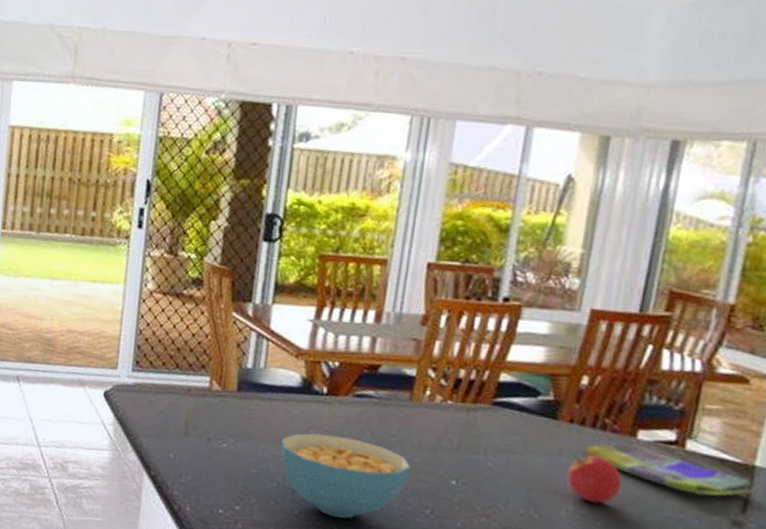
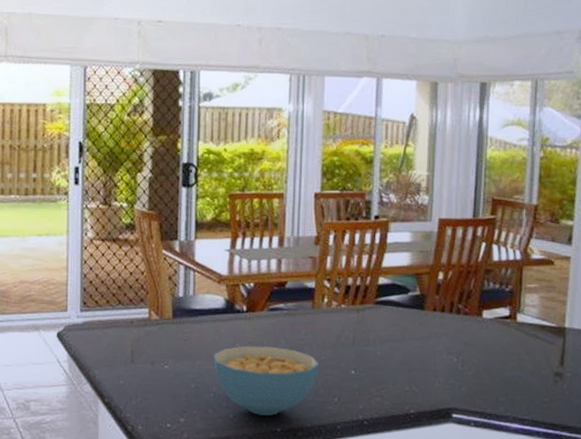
fruit: present [565,455,623,504] -> none [435,336,476,374]
dish towel: present [583,443,754,497] -> none [446,321,567,356]

